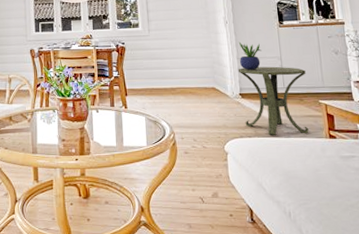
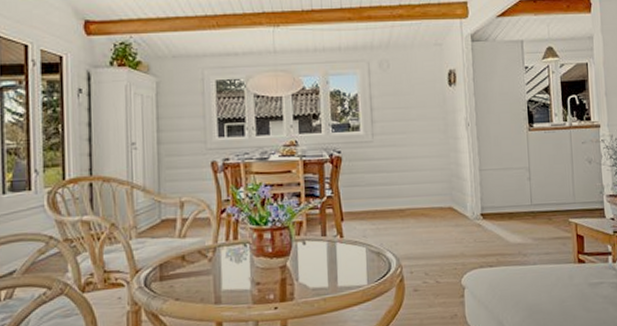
potted plant: present [238,41,262,71] -> none [481,149,508,185]
side table: present [239,66,309,135] -> none [481,179,557,263]

